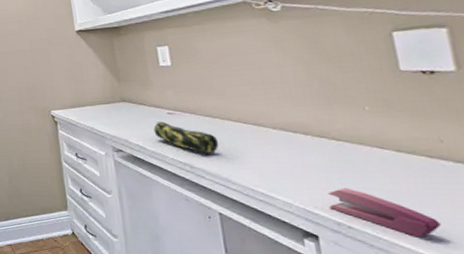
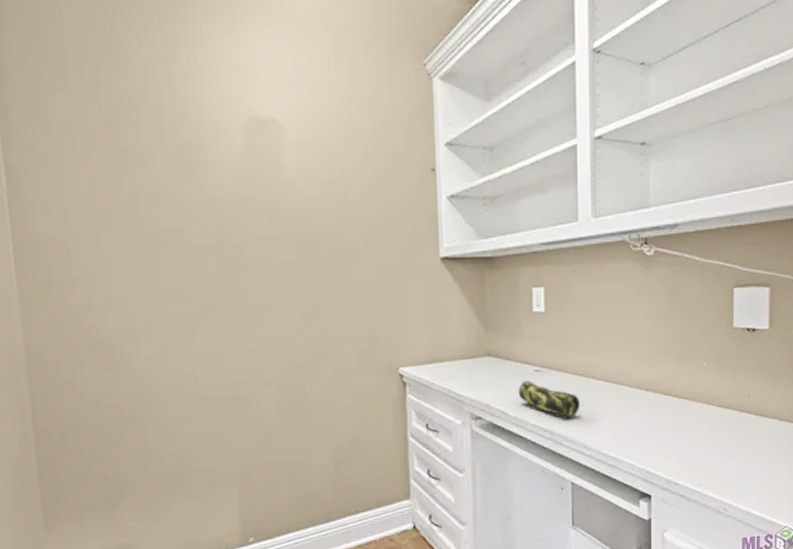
stapler: present [328,188,441,238] -> none [663,445,737,487]

